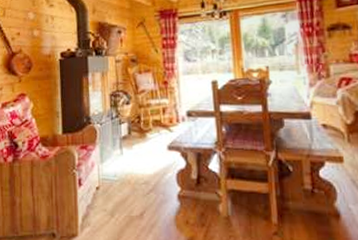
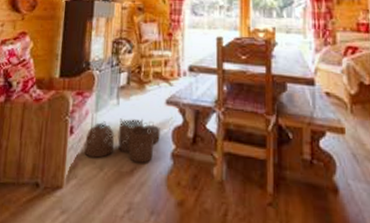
woven basket: none [94,165,165,206] -> present [84,118,160,163]

